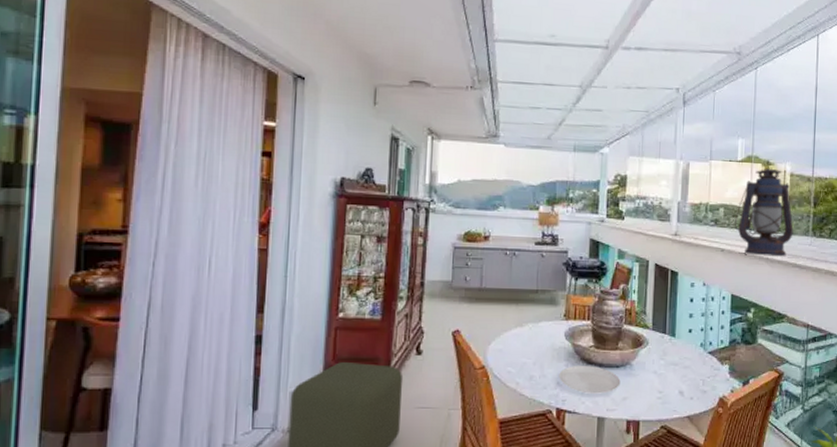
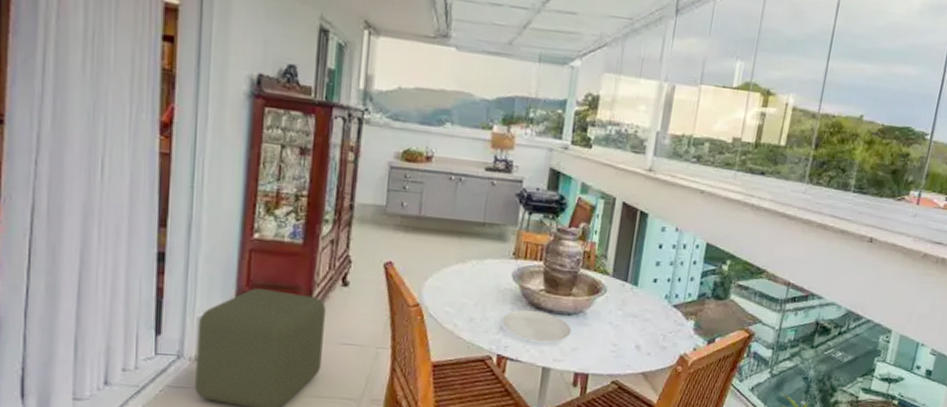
lantern: present [734,167,794,257] -> none [719,97,790,205]

